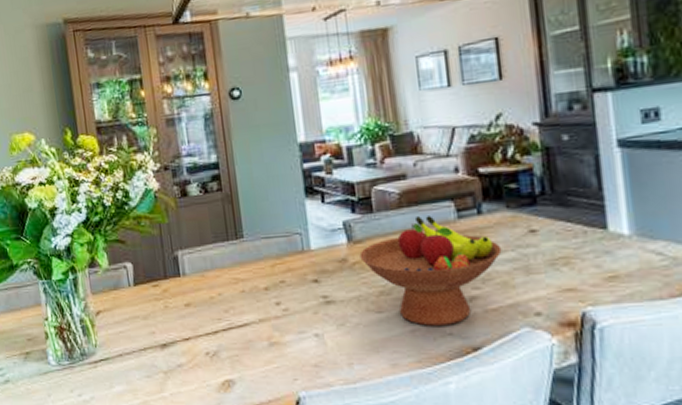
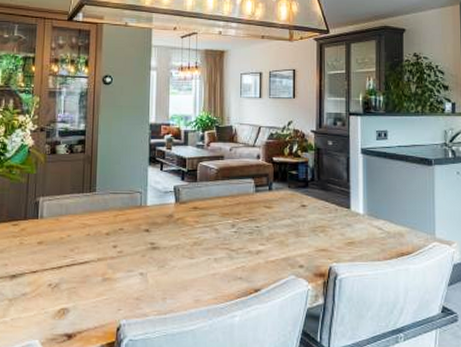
fruit bowl: present [359,216,502,326] -> none [183,188,282,271]

